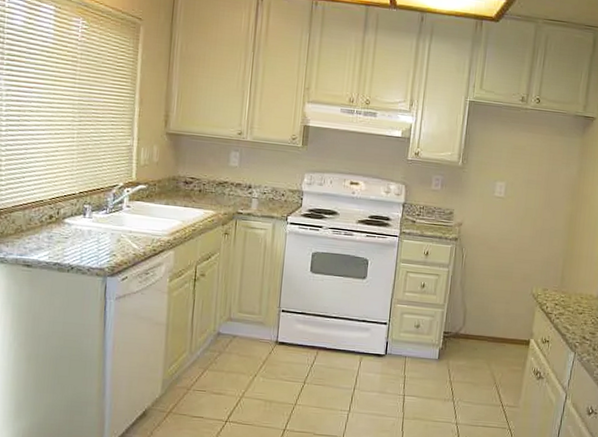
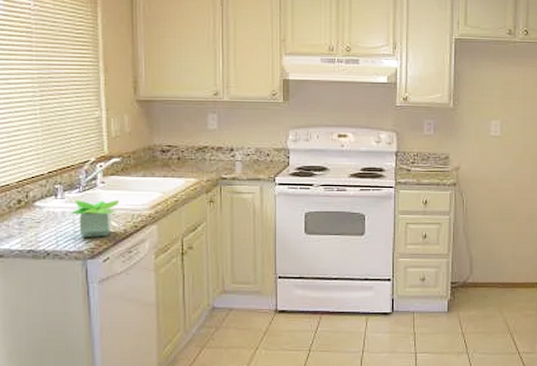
potted plant: none [96,221,142,258] -> present [71,199,120,237]

